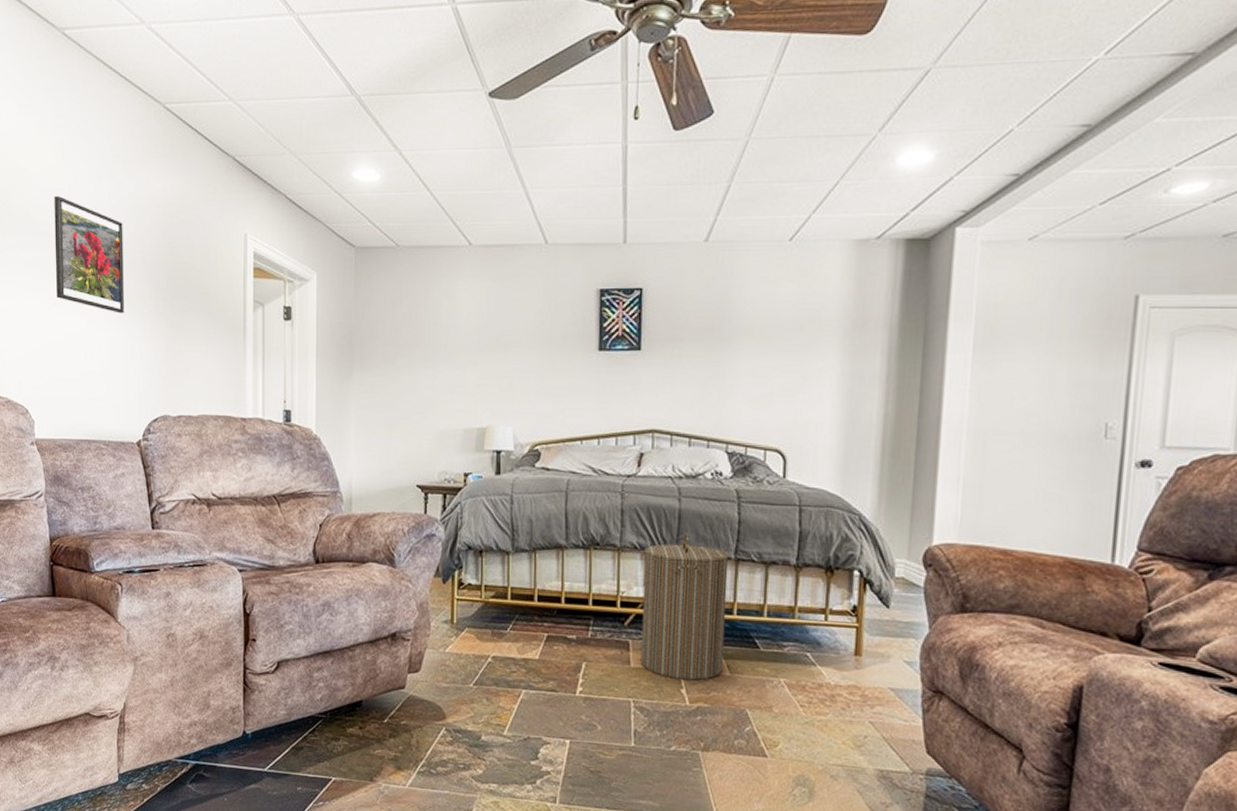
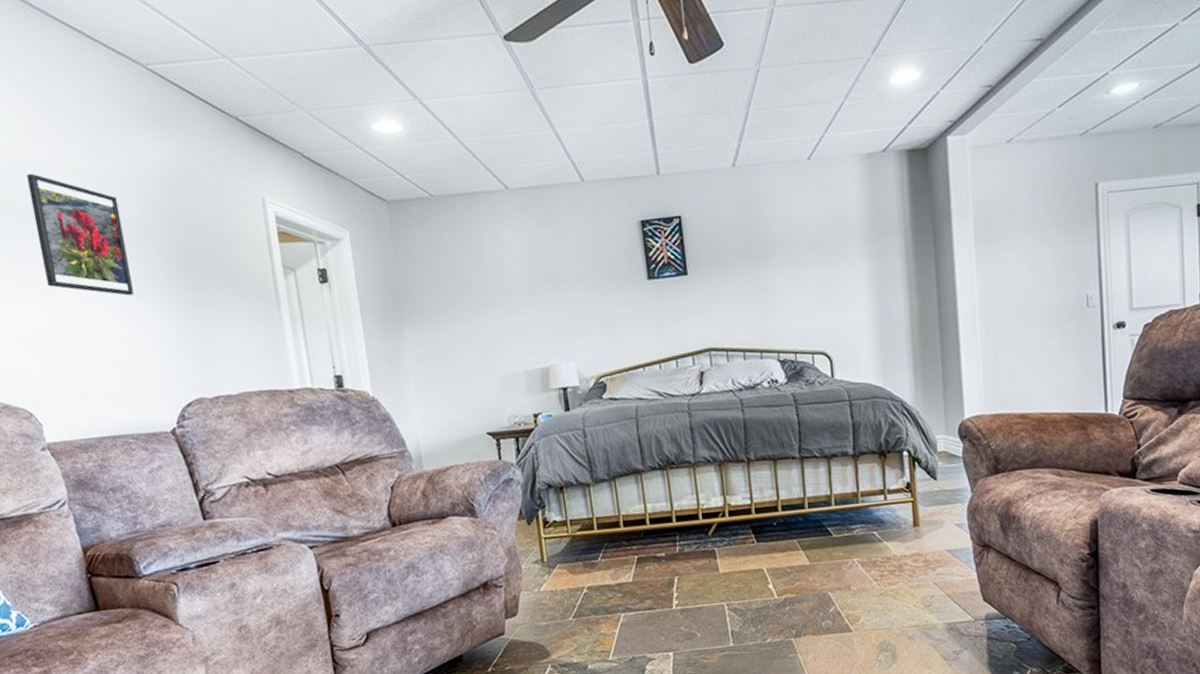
laundry hamper: present [640,532,729,681] -> none [718,439,803,577]

